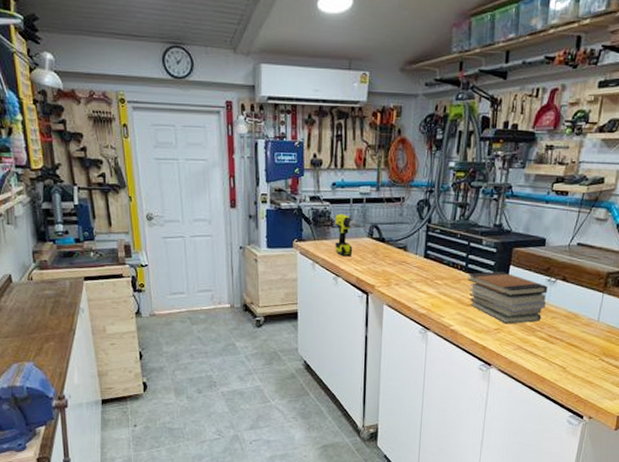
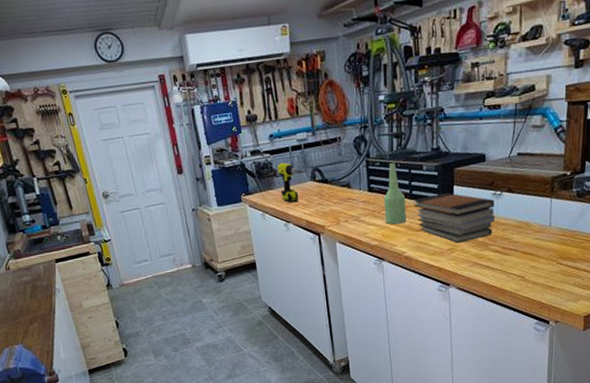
bottle: none [437,232,461,296] -> present [383,163,407,225]

